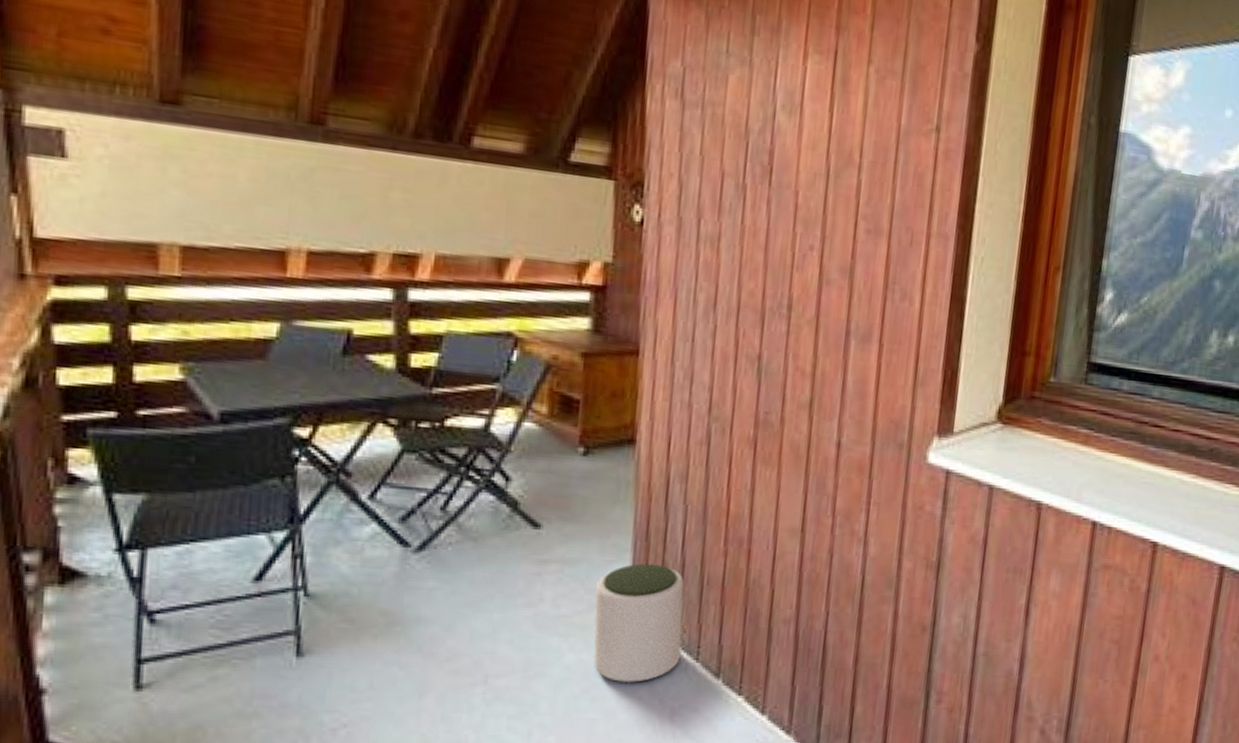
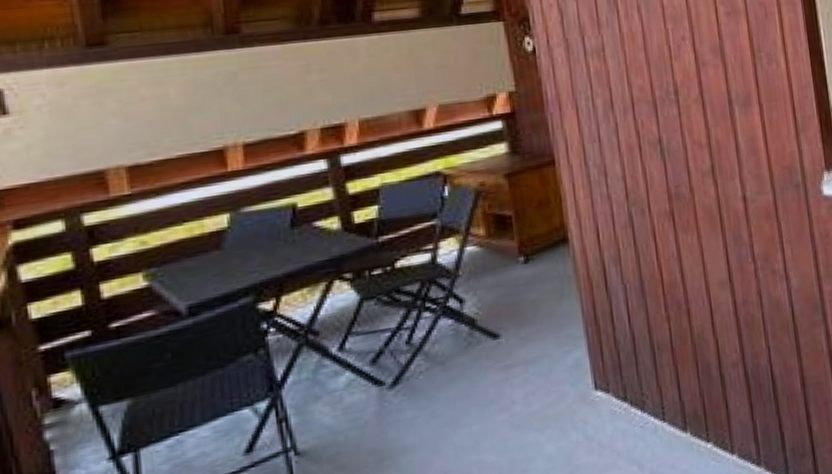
plant pot: present [593,563,685,683] -> none [559,343,649,459]

